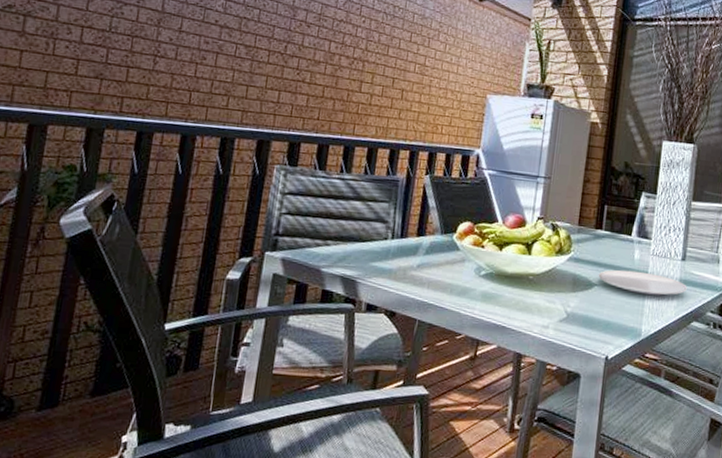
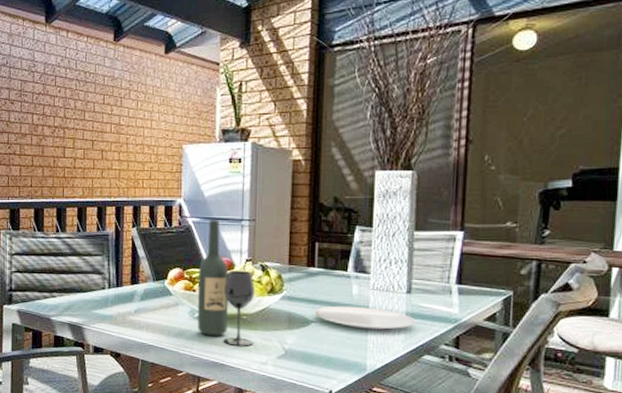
wine bottle: none [482,174,520,297] -> present [197,220,229,336]
wineglass: none [507,227,544,308] -> present [223,270,255,346]

